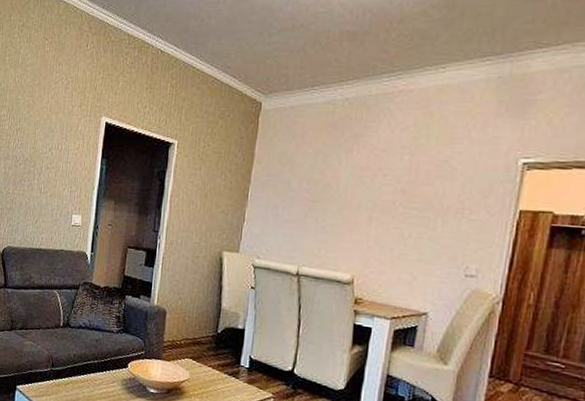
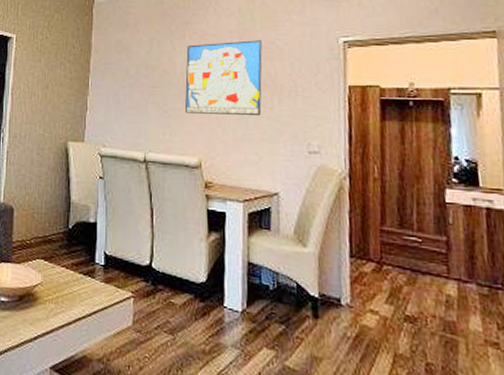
wall art: none [344,157,434,237] -> present [185,40,263,117]

